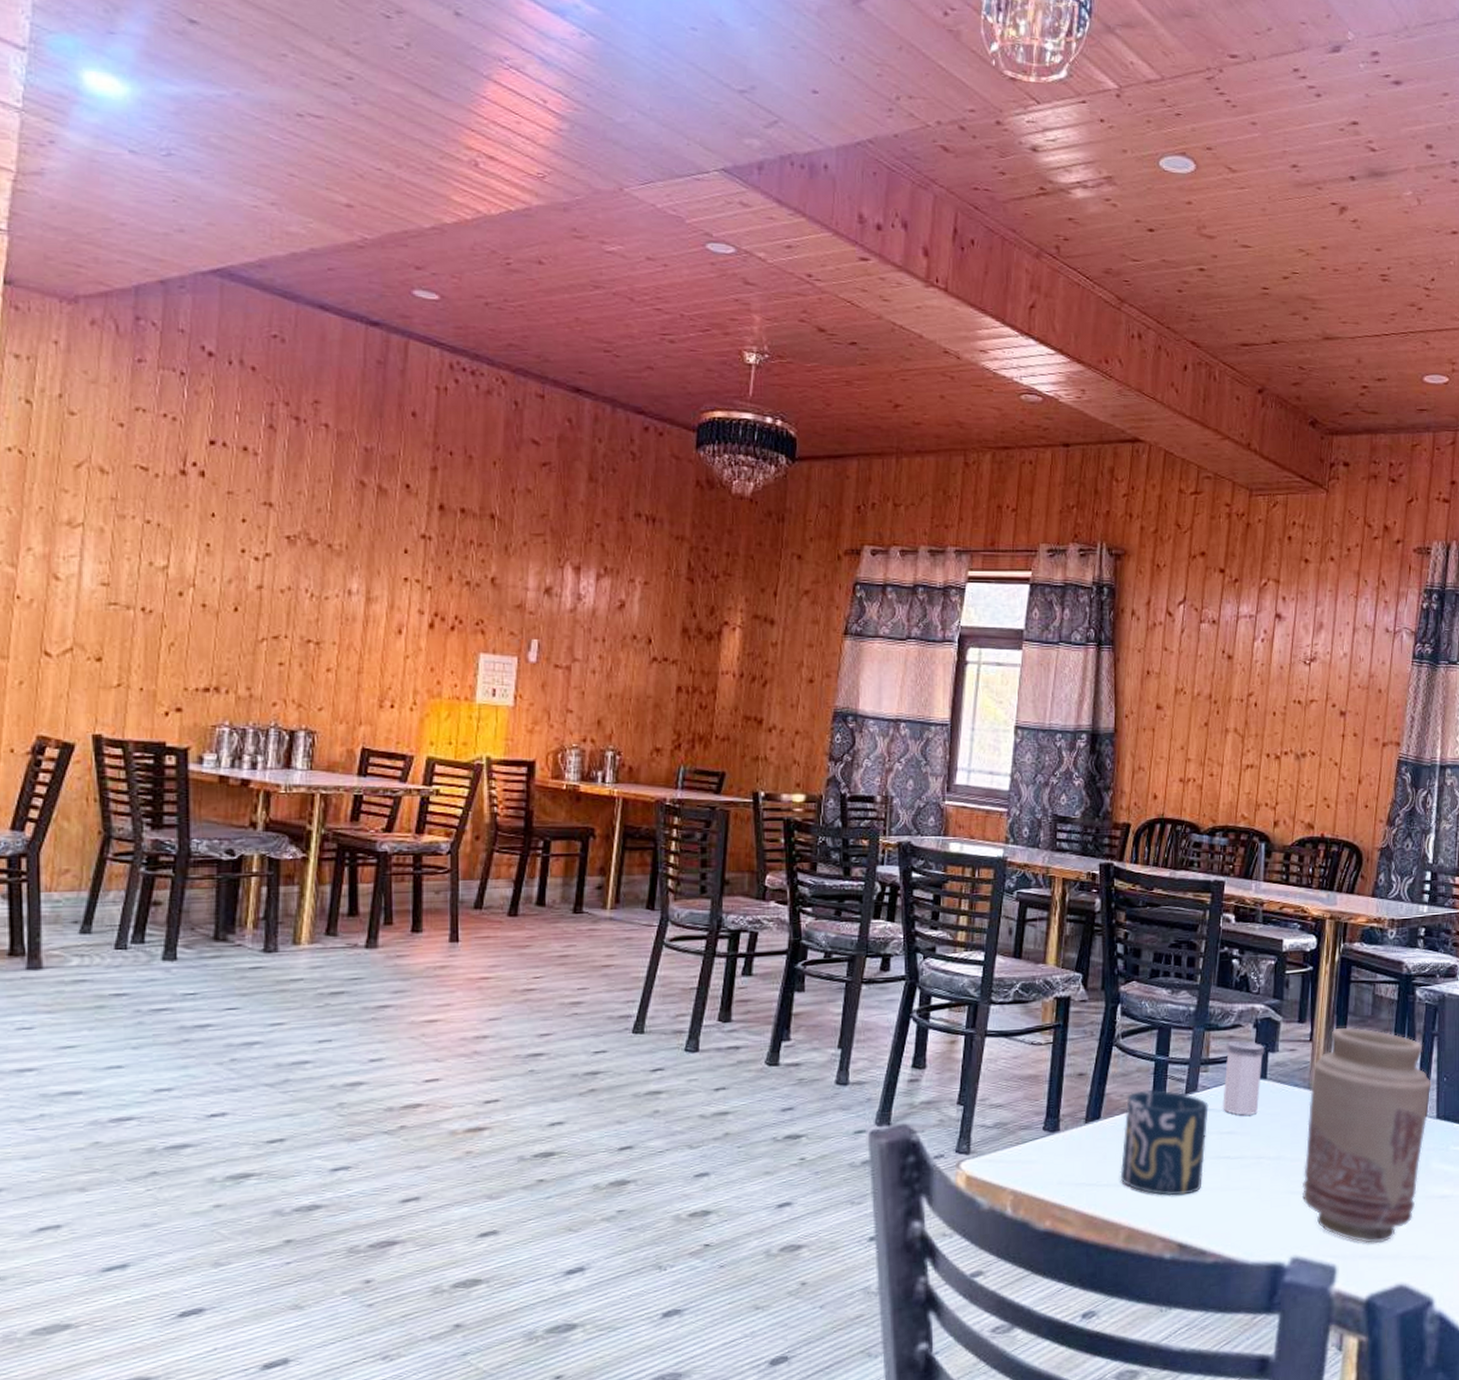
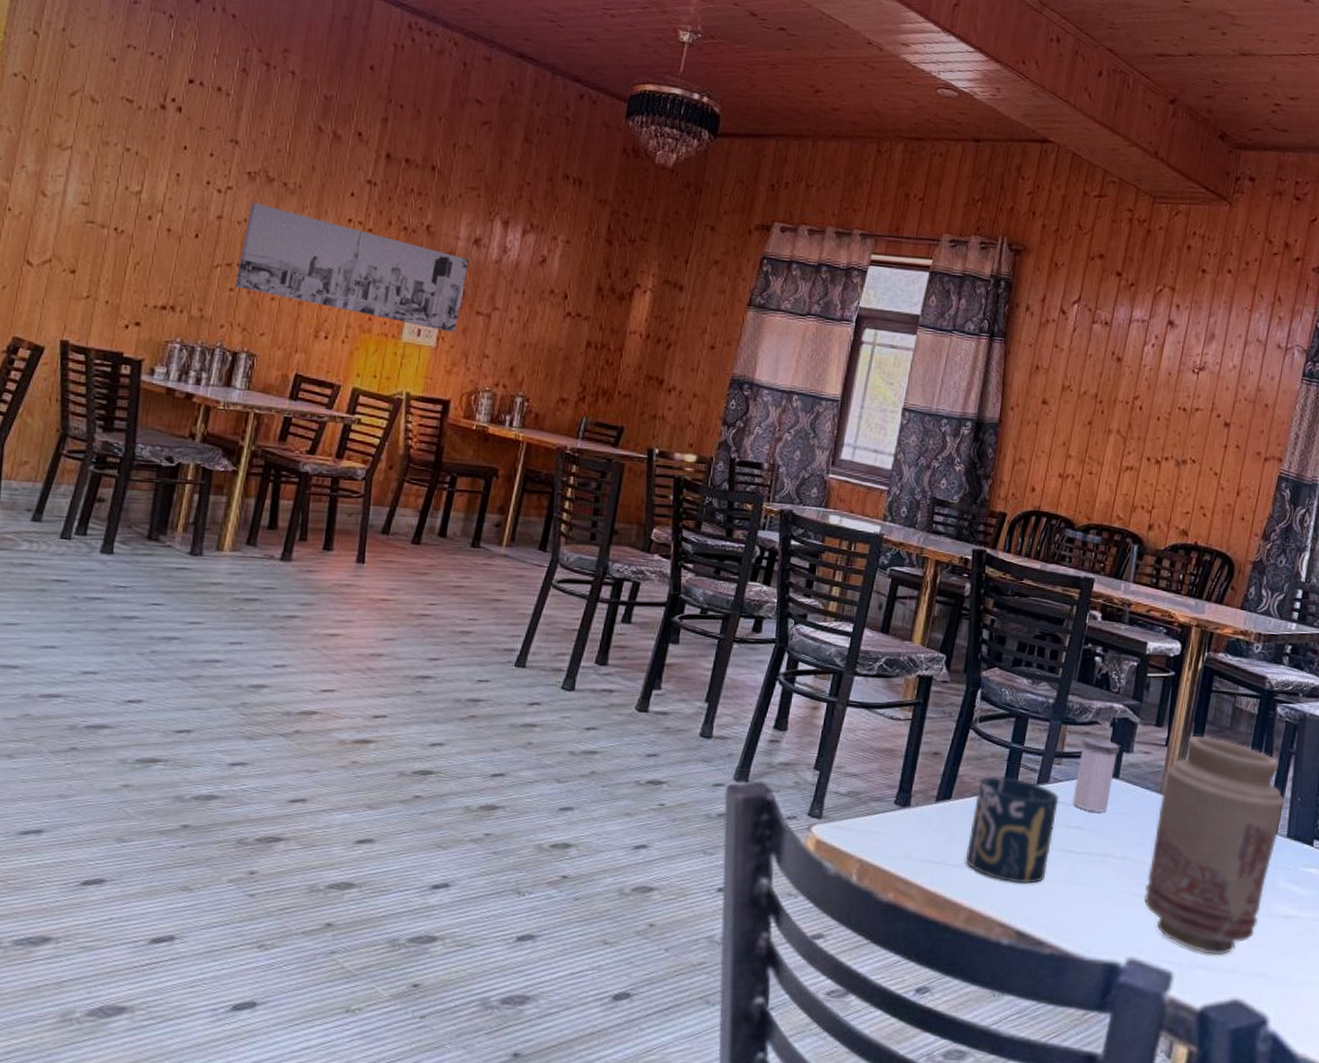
wall art: none [284,569,542,689] -> present [234,203,470,332]

